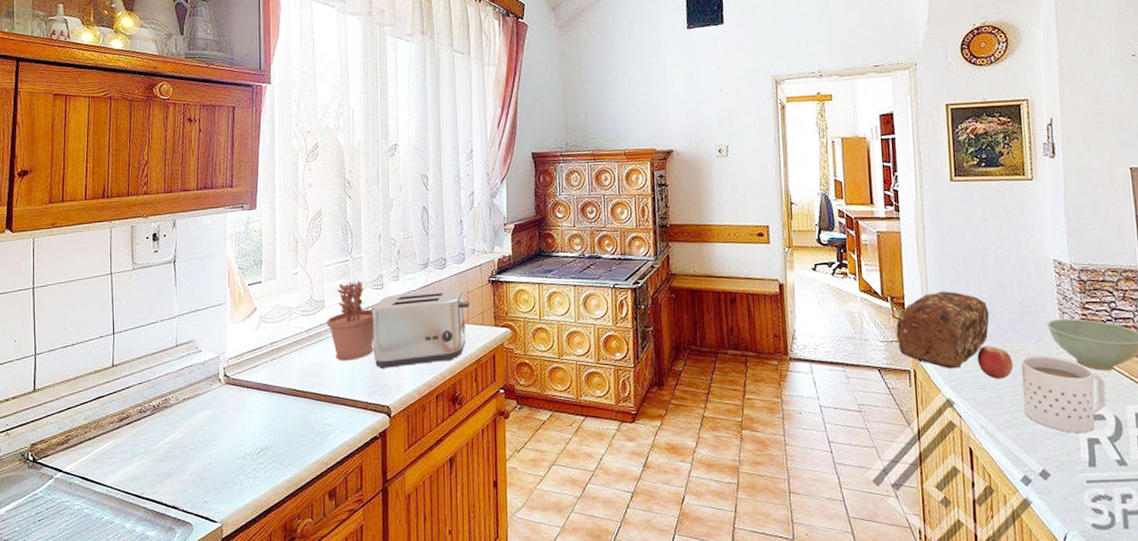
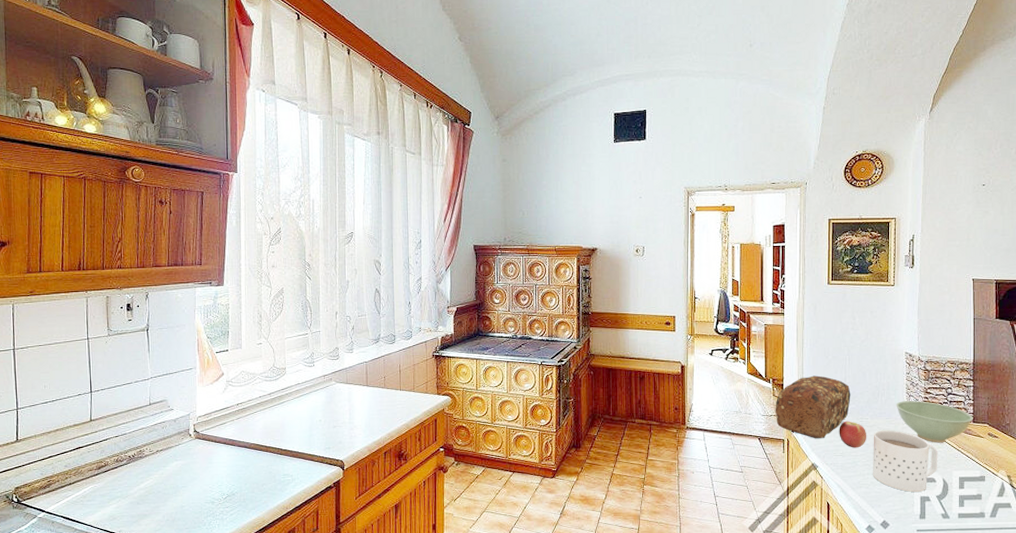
flower pot: present [327,280,374,361] -> none [288,351,330,421]
toaster: present [370,288,471,368] -> none [327,361,416,428]

